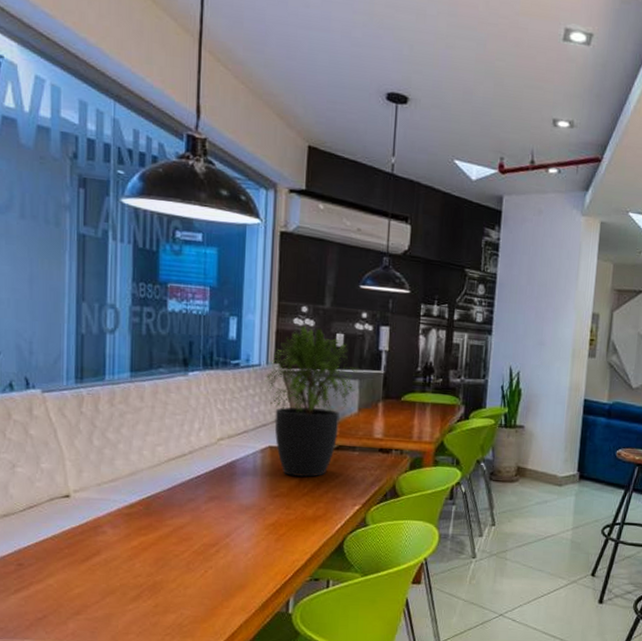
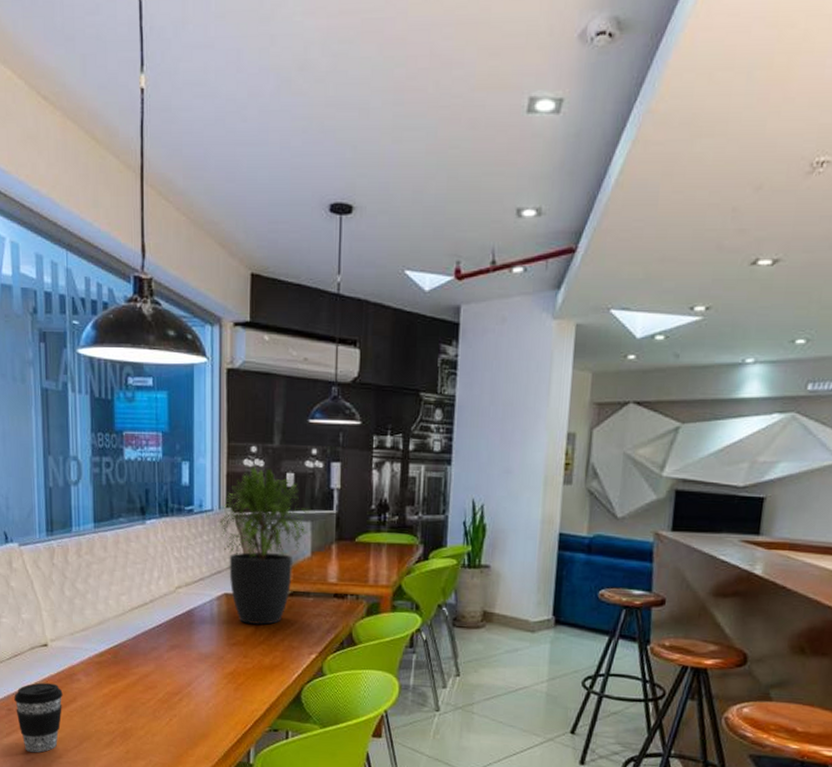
coffee cup: none [26,535,85,610] -> present [14,682,63,753]

